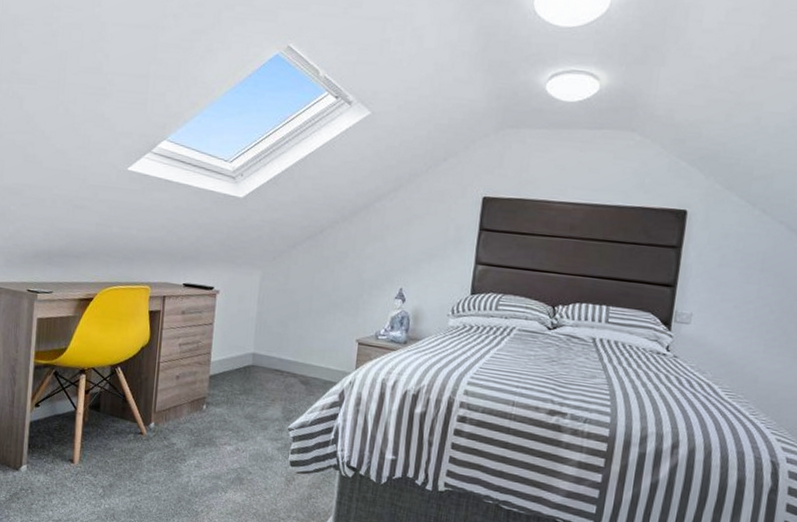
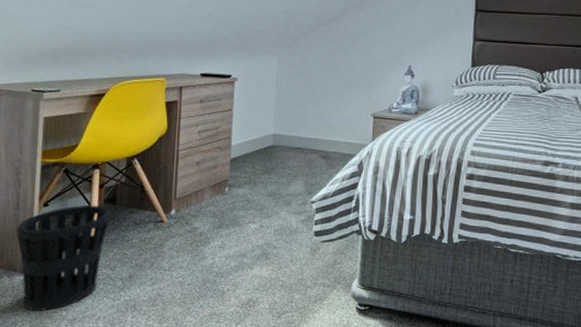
wastebasket: none [11,409,95,509] -> present [16,205,111,311]

